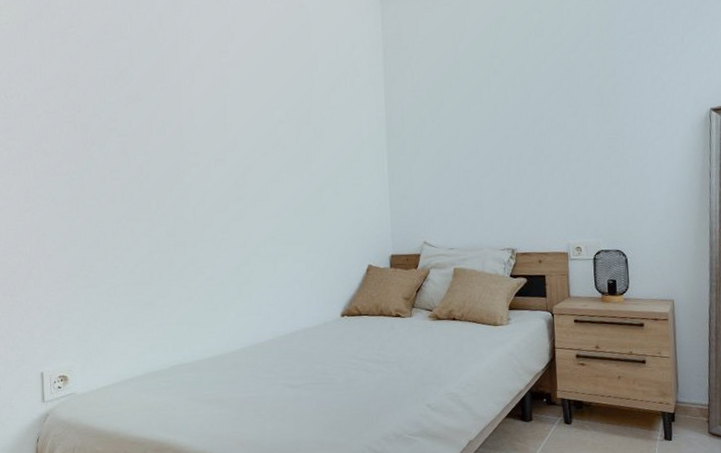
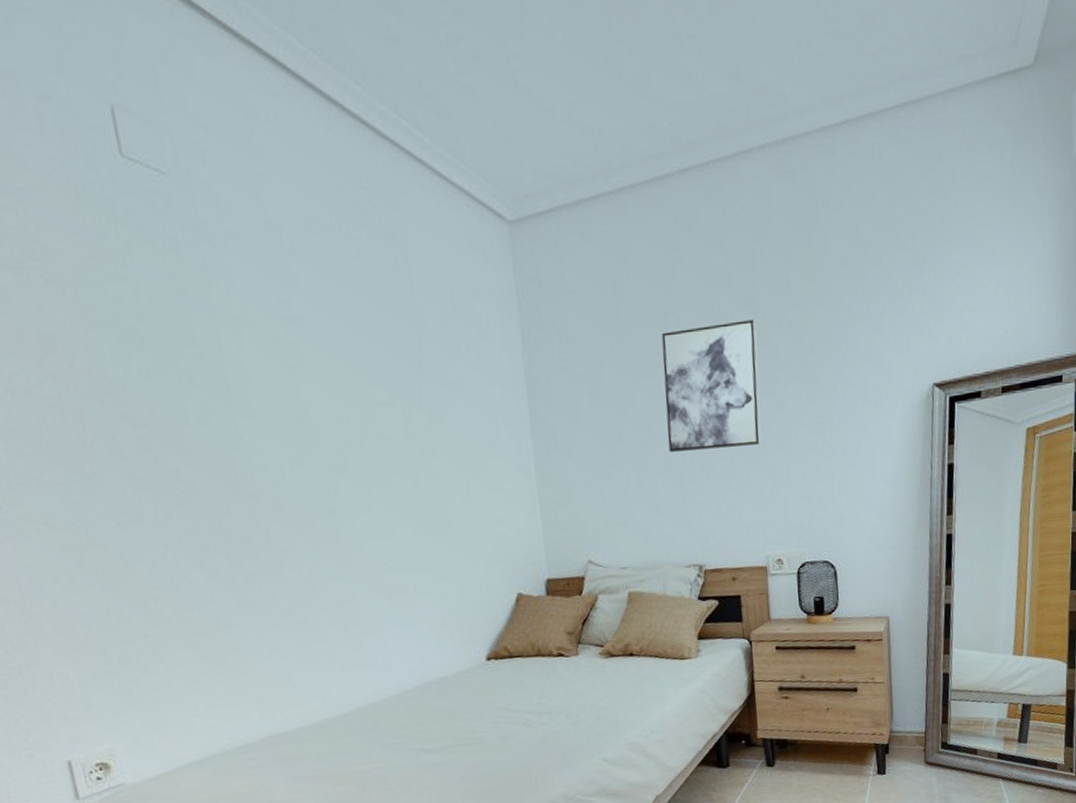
wall art: none [488,60,565,160] -> present [661,320,761,452]

